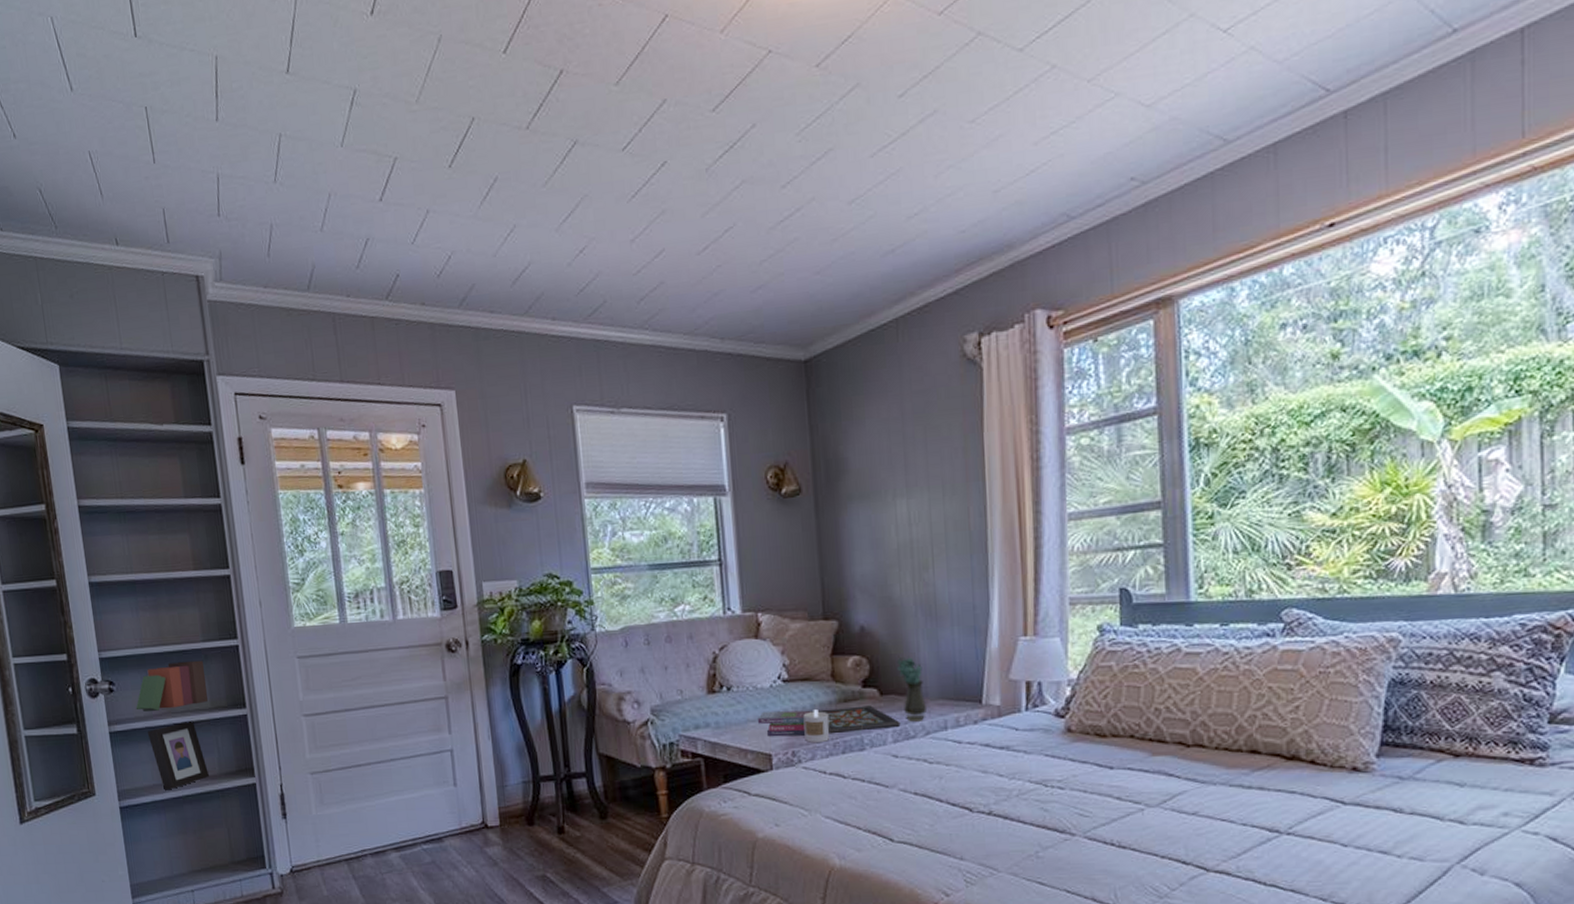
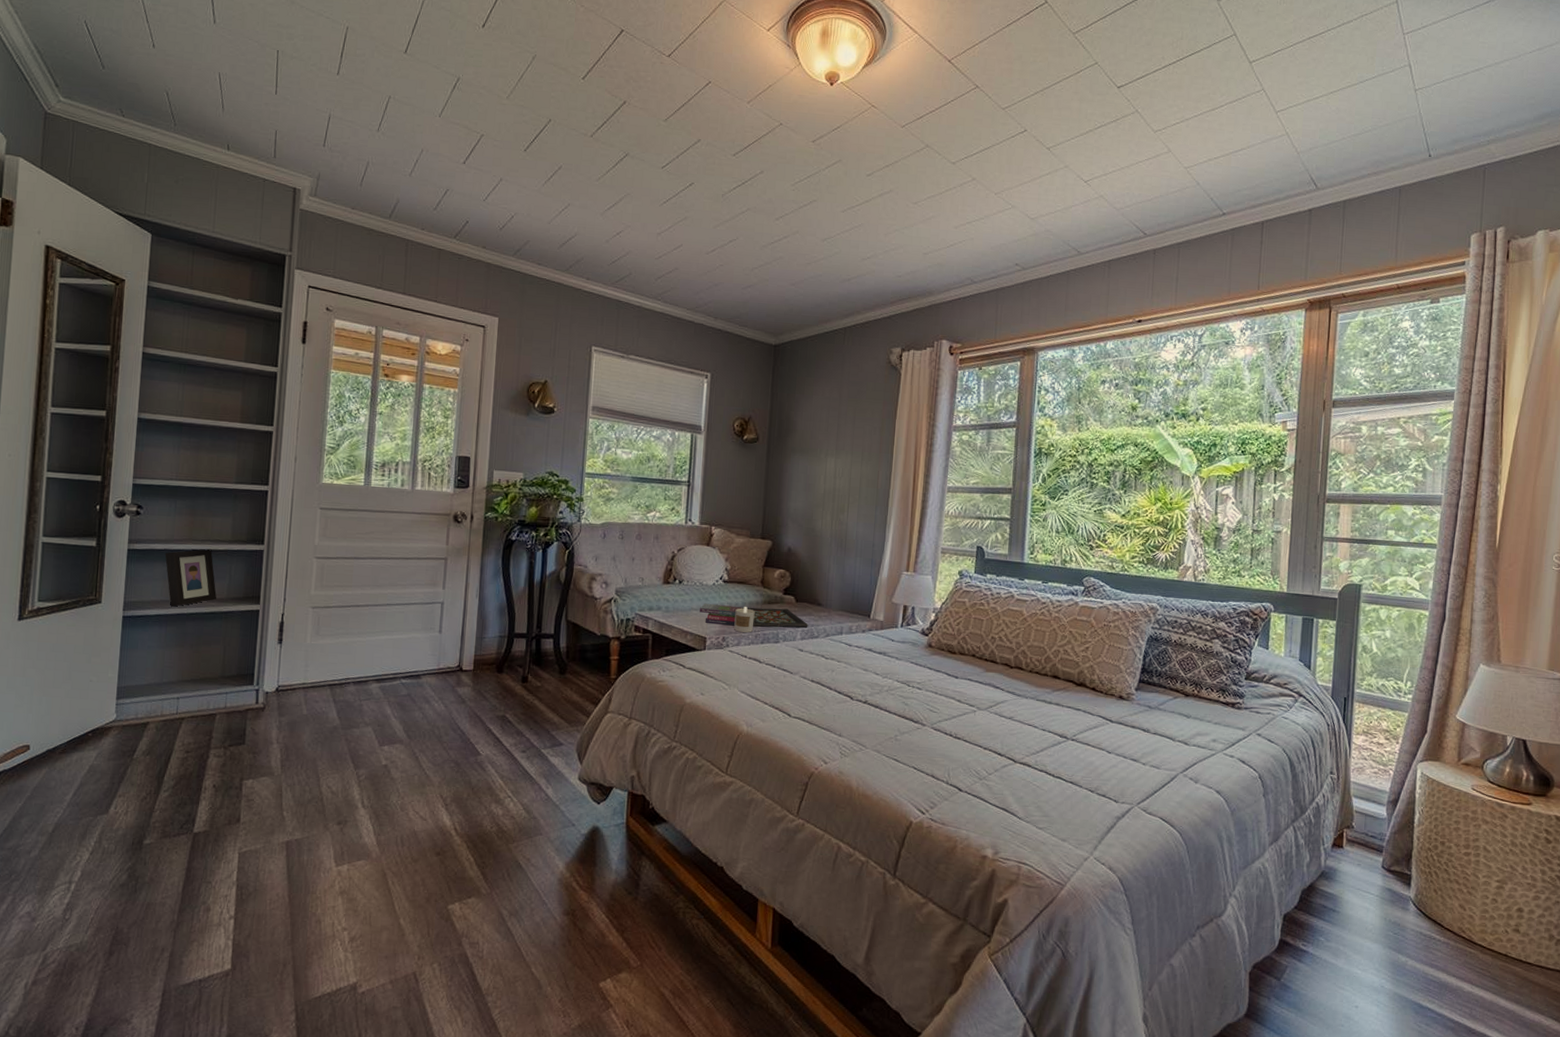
books: present [136,660,208,711] -> none [158,497,233,536]
vase: present [897,655,926,723] -> none [811,573,830,627]

